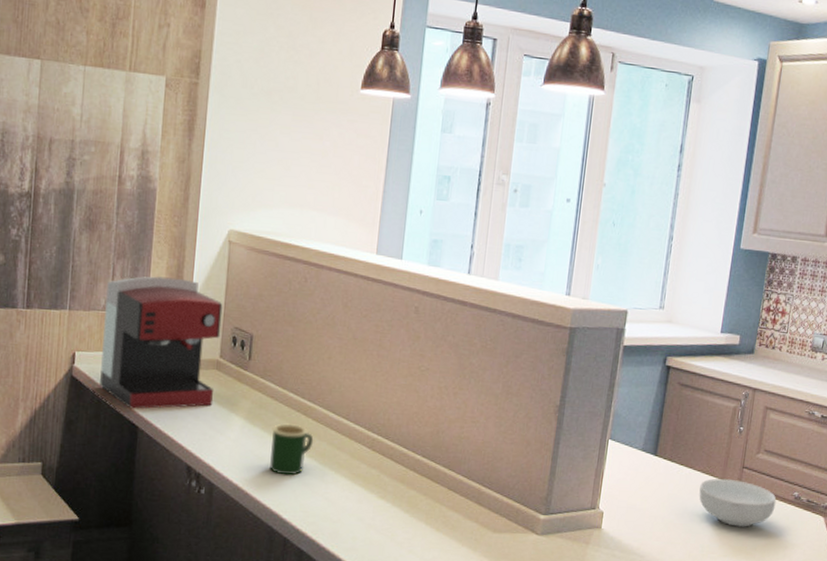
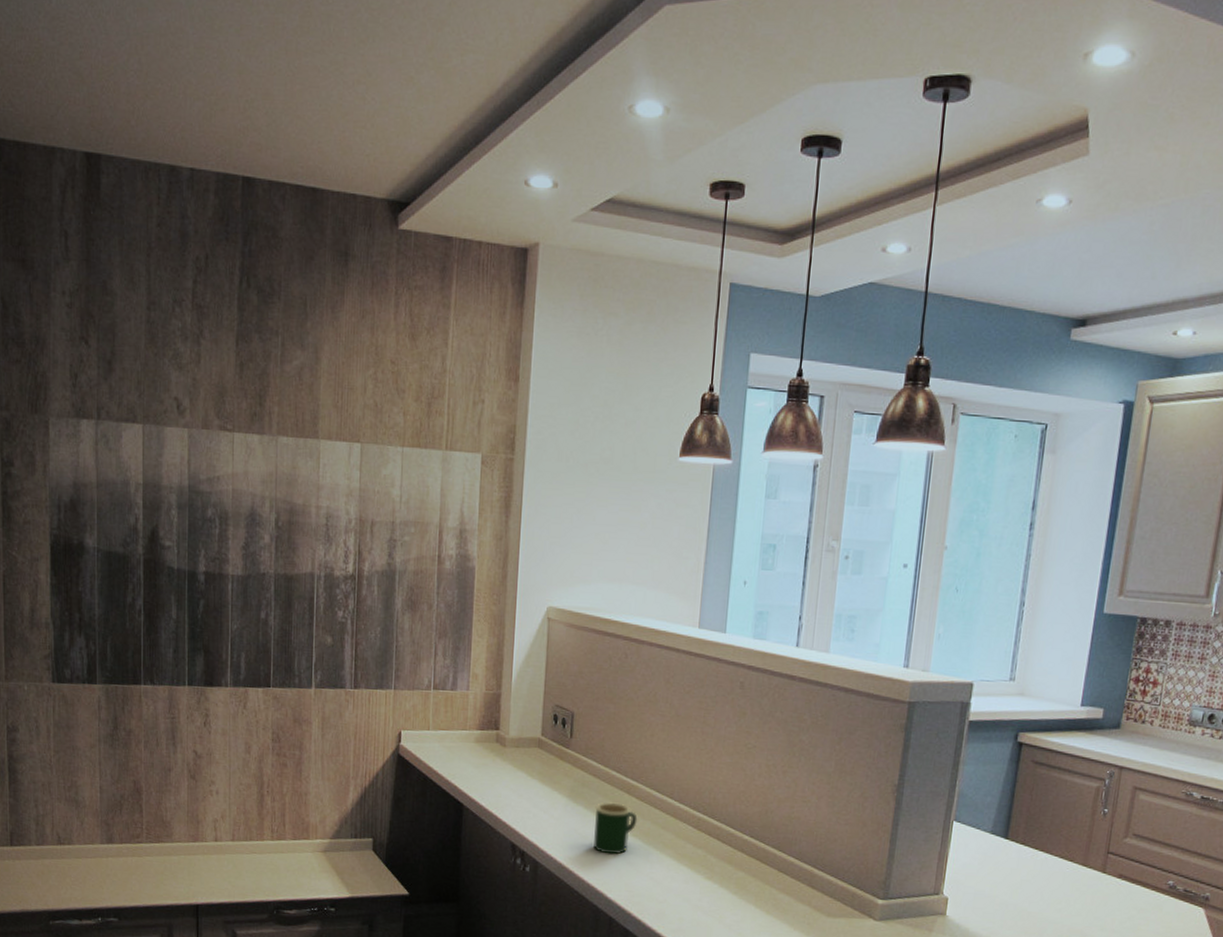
coffee maker: present [100,276,223,409] -> none [425,655,543,787]
cereal bowl: present [699,478,777,527] -> none [1056,864,1148,918]

